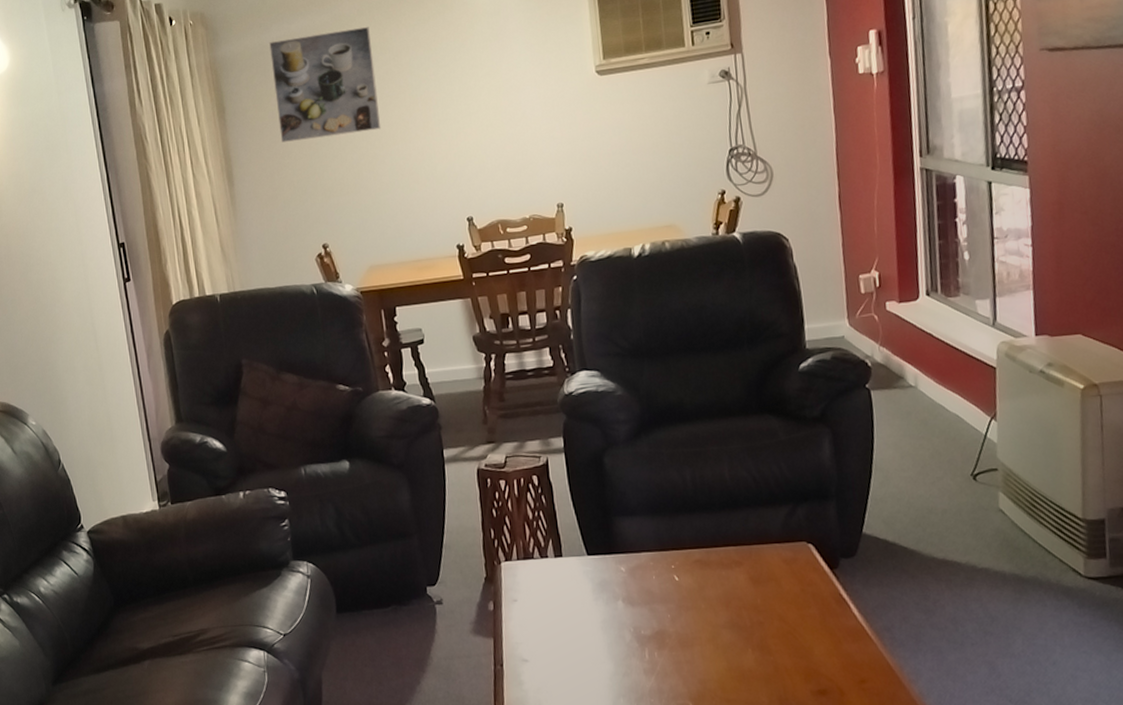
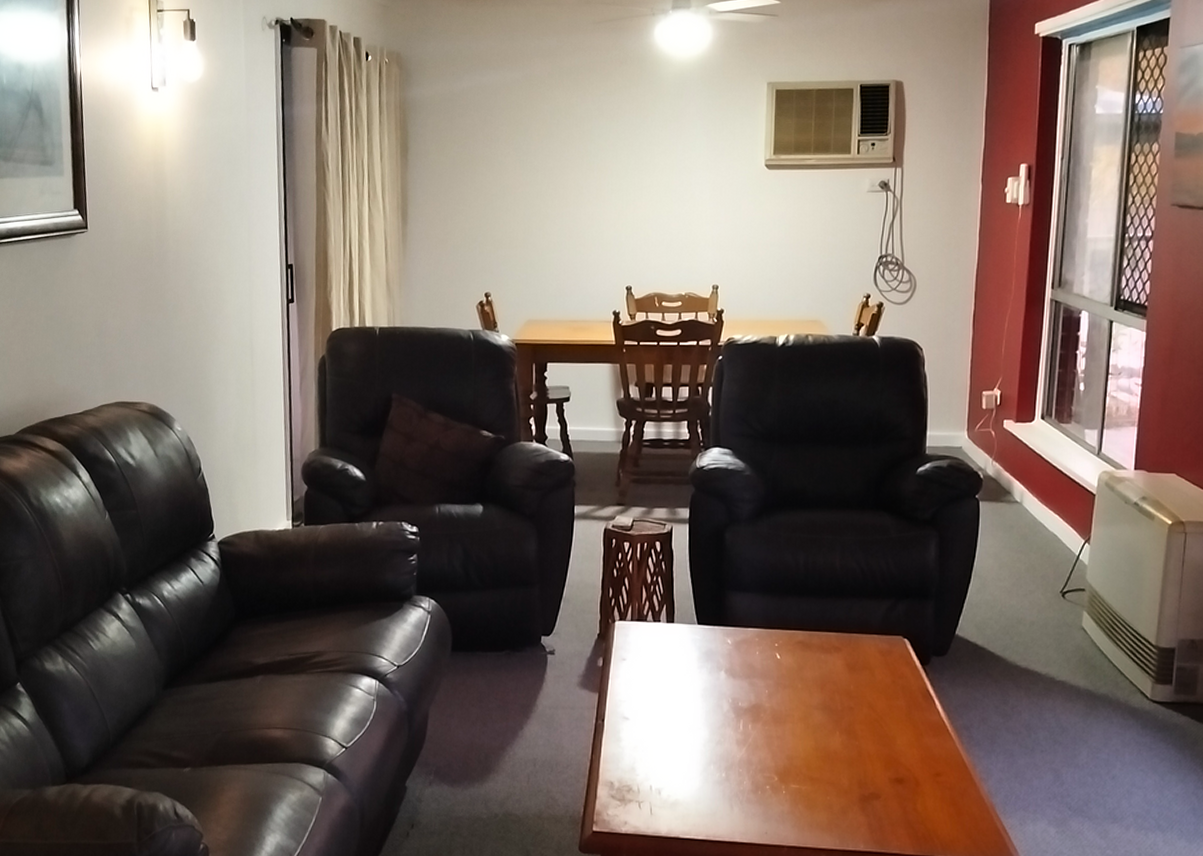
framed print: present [269,26,381,143] -> none [458,89,558,190]

